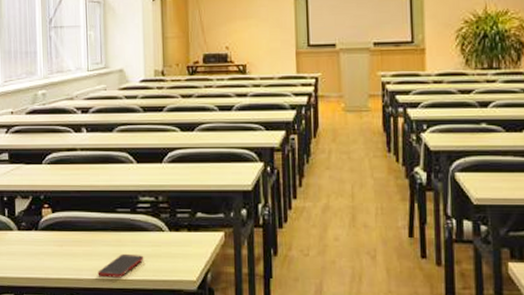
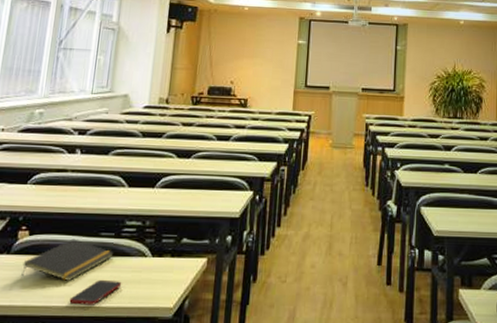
notepad: none [51,215,132,255] -> present [21,238,114,281]

